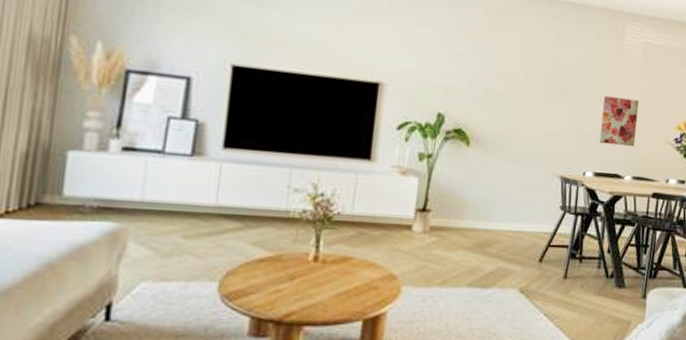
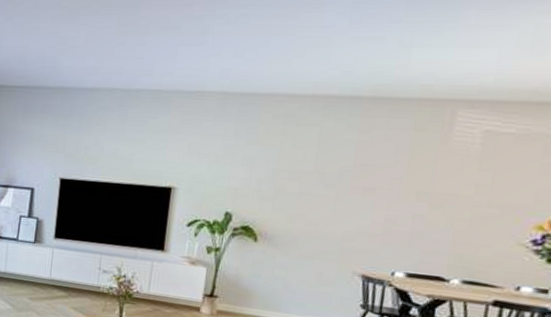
wall art: present [599,96,640,147] -> none [413,193,475,248]

